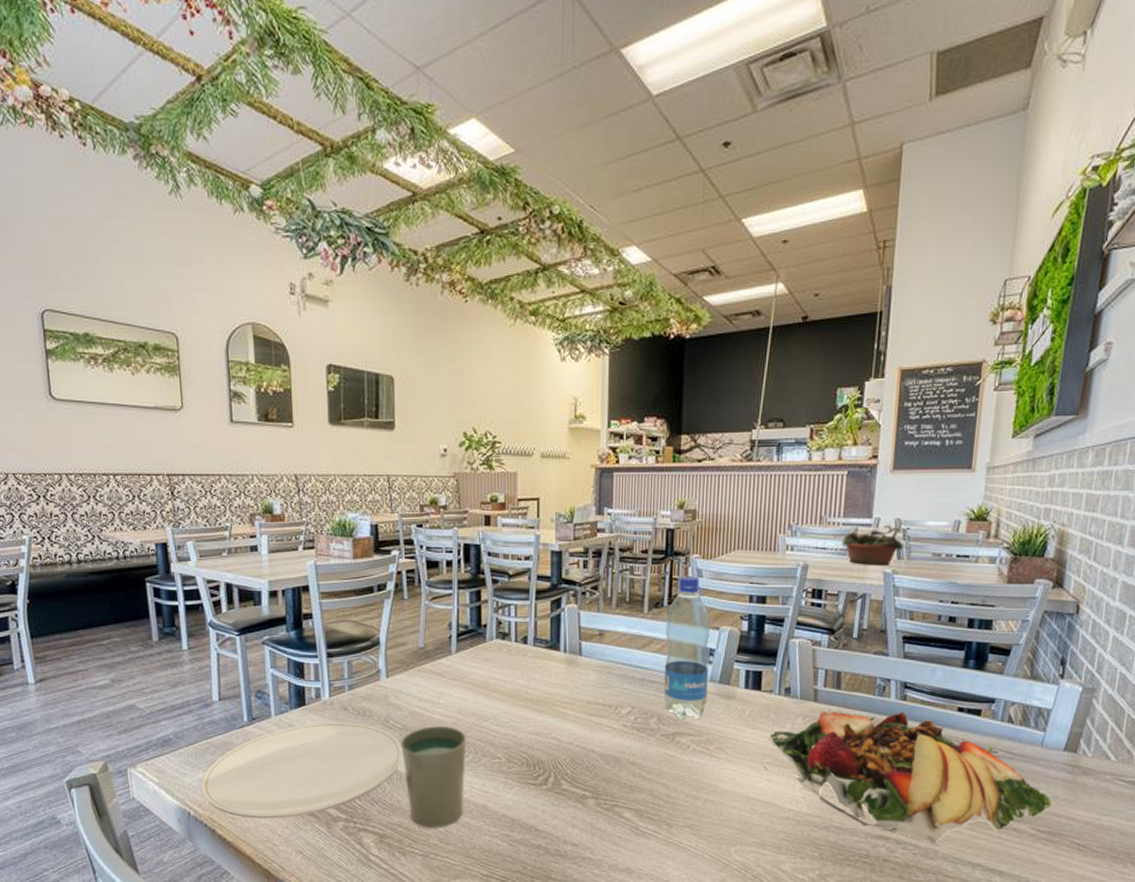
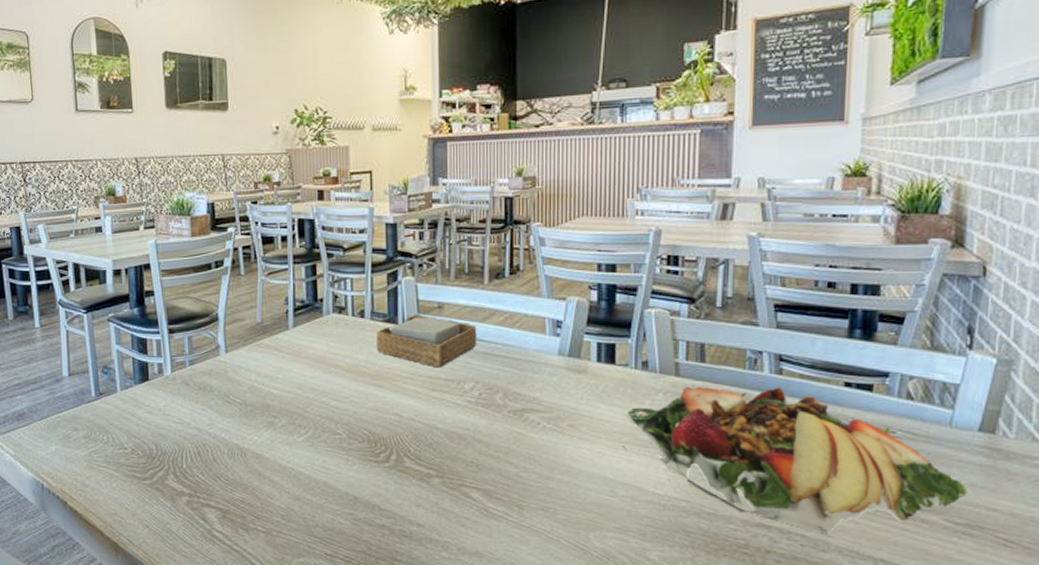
plate: present [201,722,403,819] -> none [53,397,243,492]
cup: present [401,726,467,828] -> none [241,402,307,505]
napkin holder: none [539,641,635,693] -> present [376,314,477,368]
bottle: present [663,576,710,718] -> none [508,245,557,394]
succulent planter: present [841,524,909,566] -> none [698,184,776,229]

